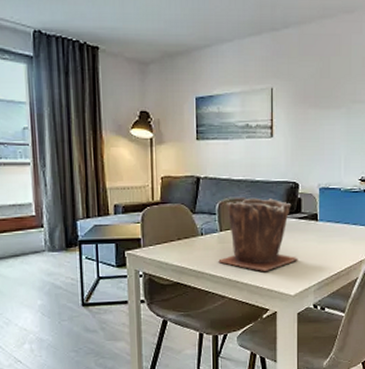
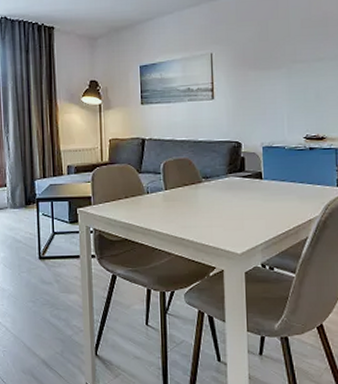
plant pot: present [218,197,298,271] -> none [164,157,244,229]

